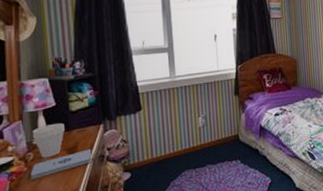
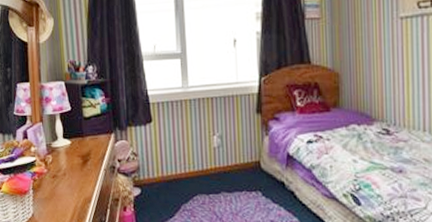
notepad: present [30,149,93,179] -> none [50,158,104,182]
cup: present [32,122,65,158] -> none [50,128,79,162]

